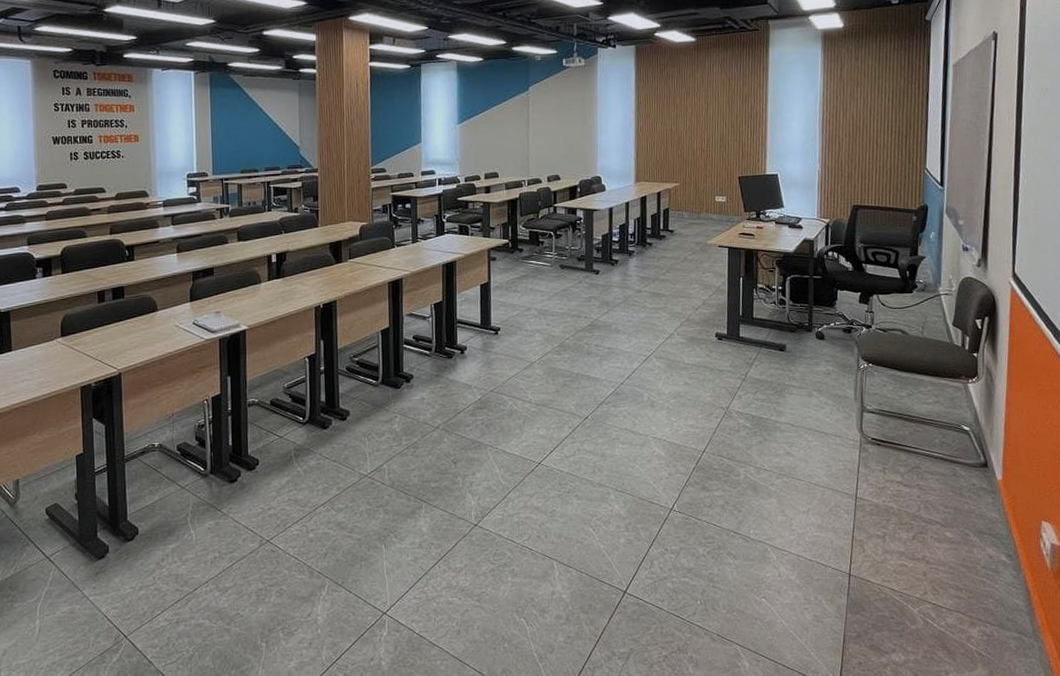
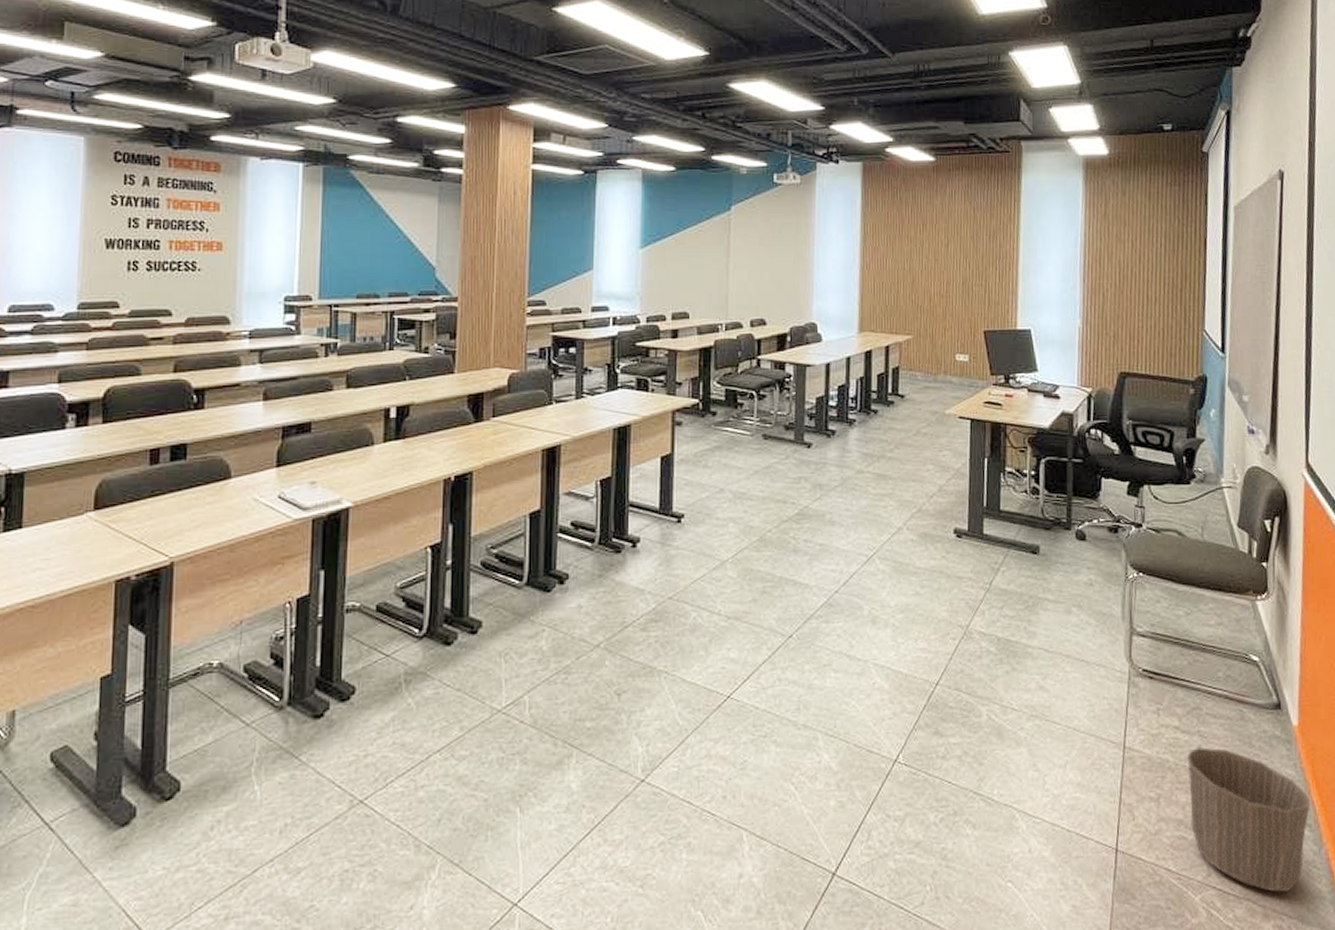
waste basket: none [909,497,1011,606] -> present [1188,747,1311,892]

